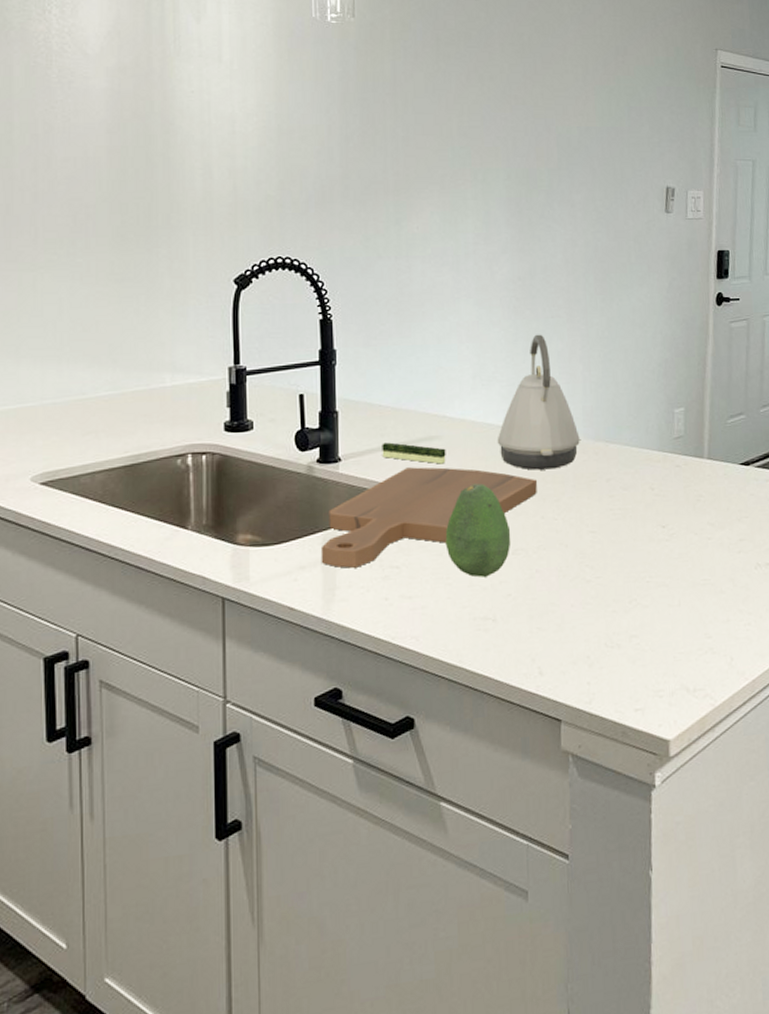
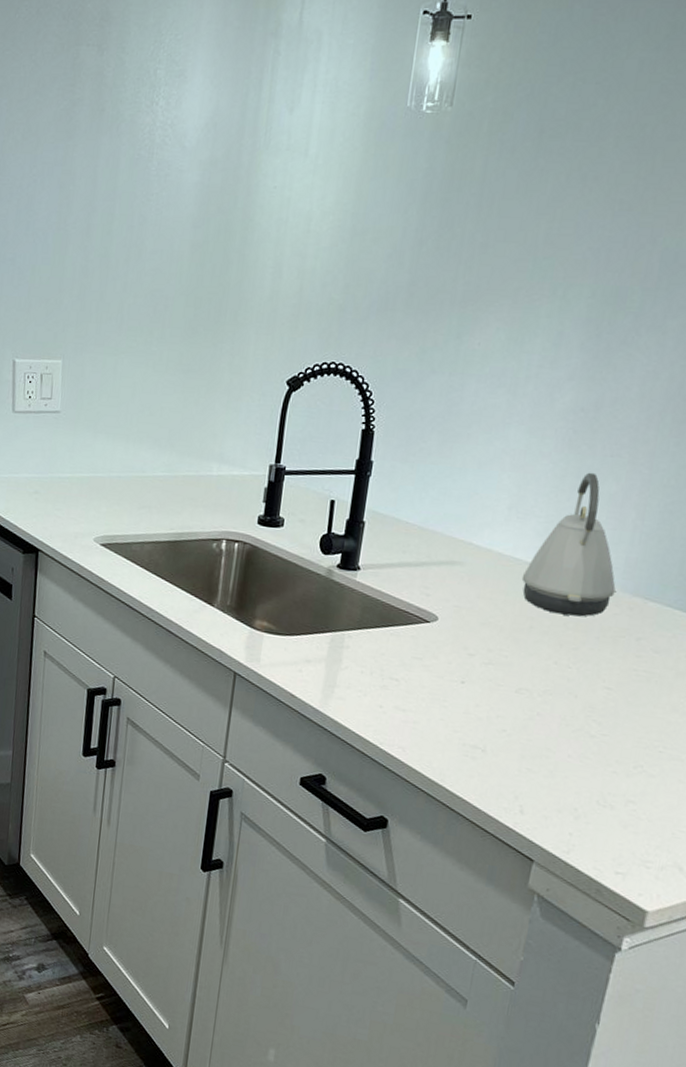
cutting board: present [320,467,538,568] -> none [325,587,558,672]
sponge: present [382,442,446,464] -> none [400,559,466,591]
fruit: present [445,483,511,577] -> none [448,615,519,708]

